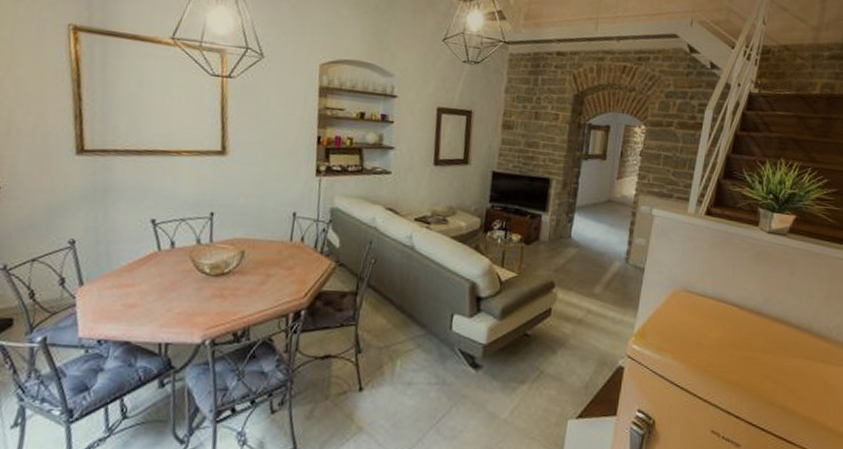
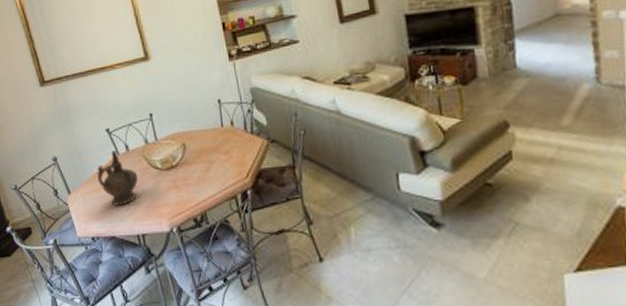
ceremonial vessel: none [124,245,178,308] -> present [96,150,139,206]

